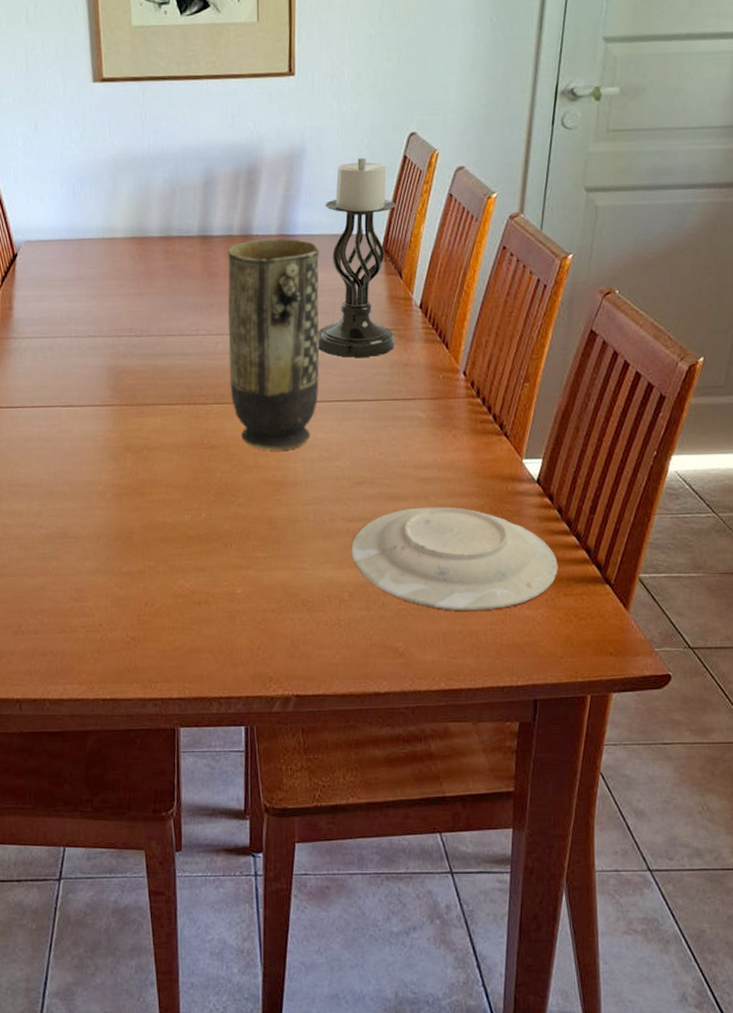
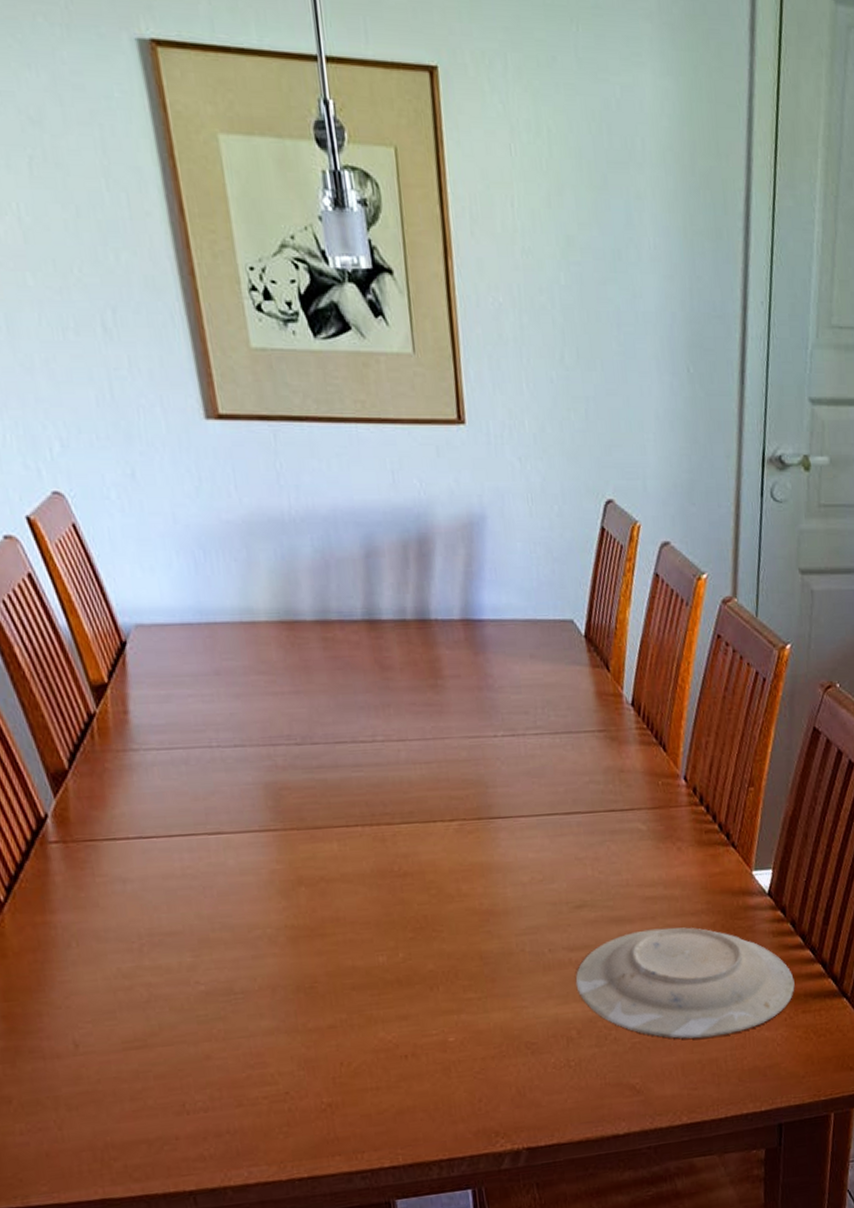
vase: present [227,239,320,451] -> none [402,624,525,875]
candle holder: present [318,157,396,358] -> none [514,528,607,764]

